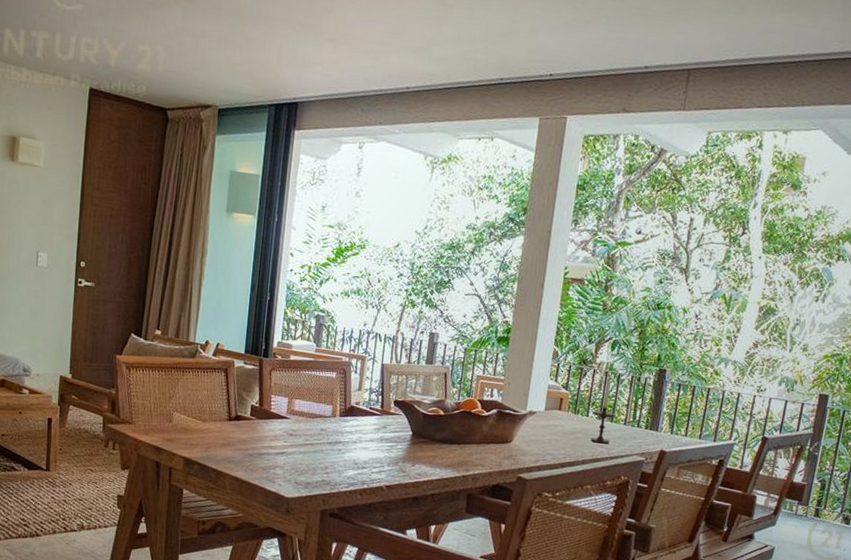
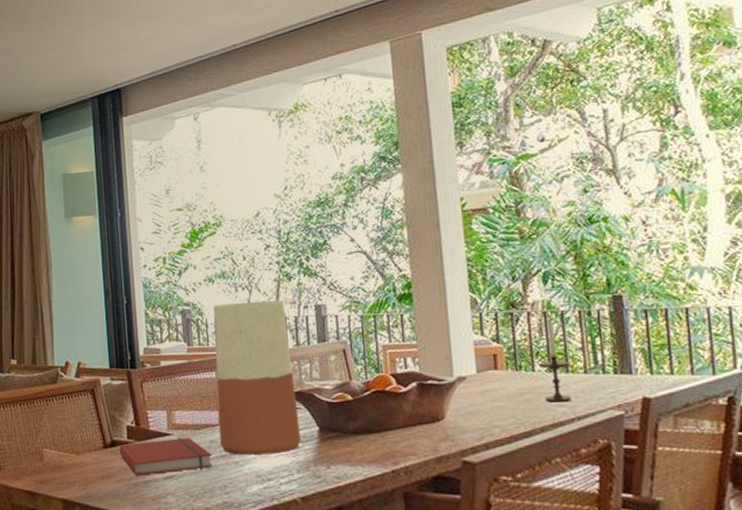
book: none [241,419,320,451] -> present [119,438,213,476]
vase: none [328,316,405,448] -> present [213,300,301,455]

